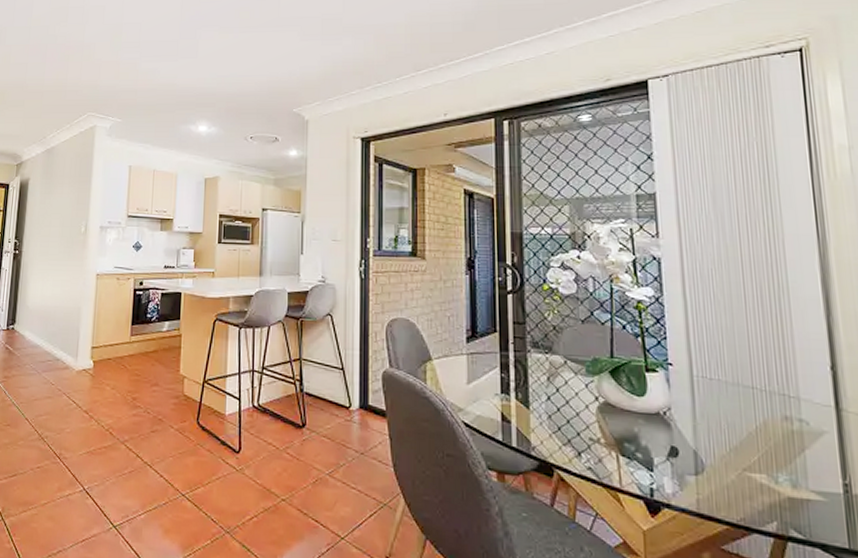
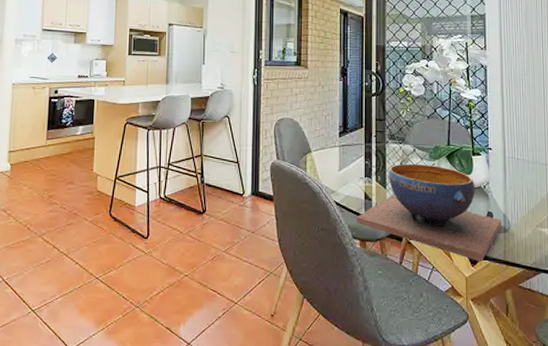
decorative bowl: none [491,378,691,512] -> present [356,163,501,262]

